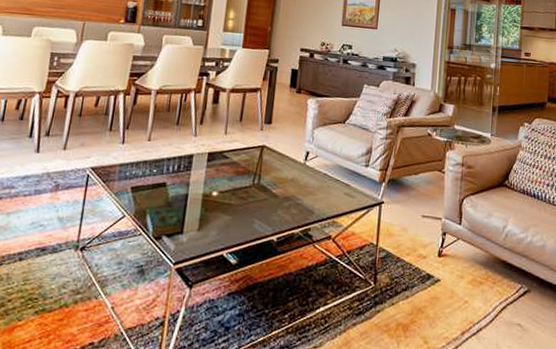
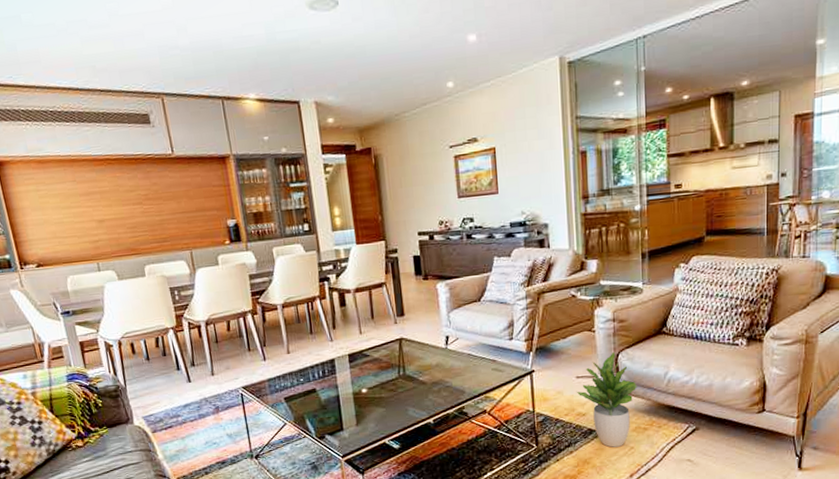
potted plant: none [420,195,478,299] -> present [576,351,638,448]

